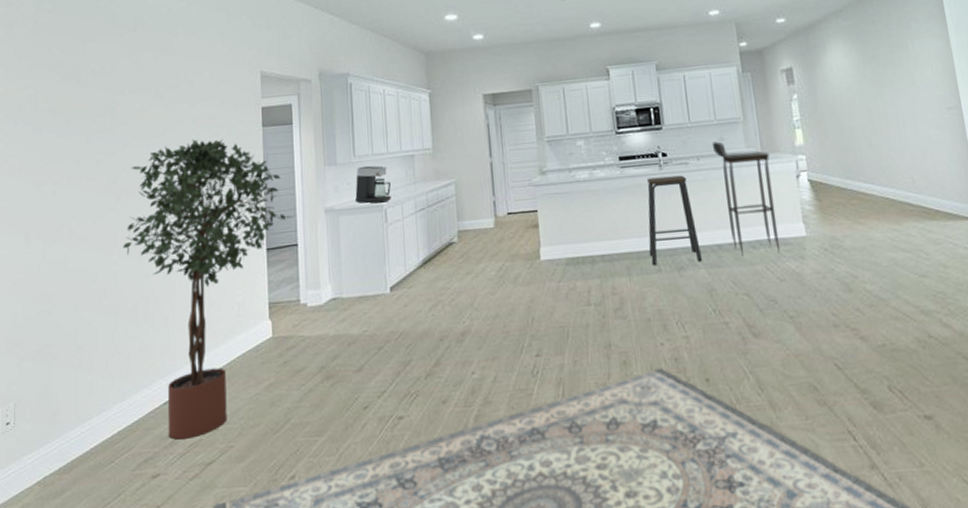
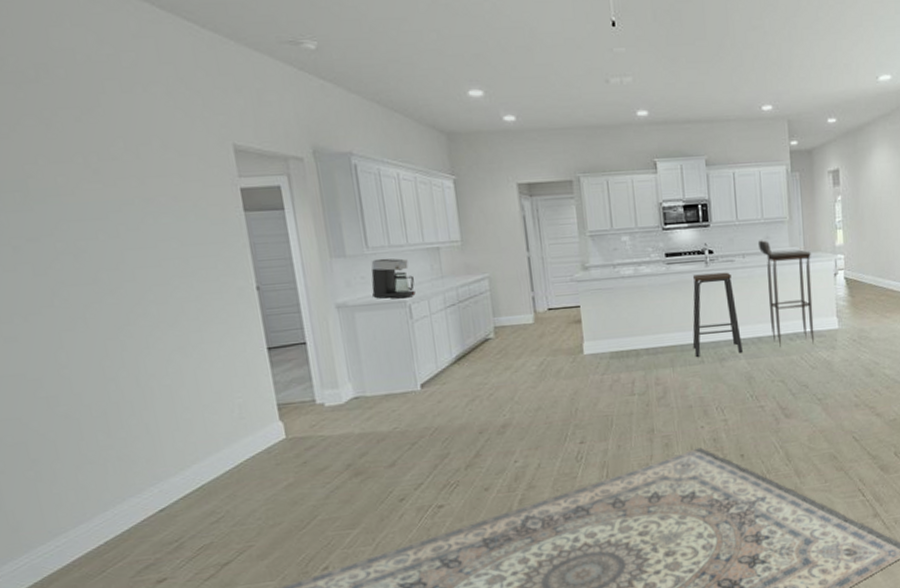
potted tree: present [122,139,293,440] -> none [66,223,297,545]

